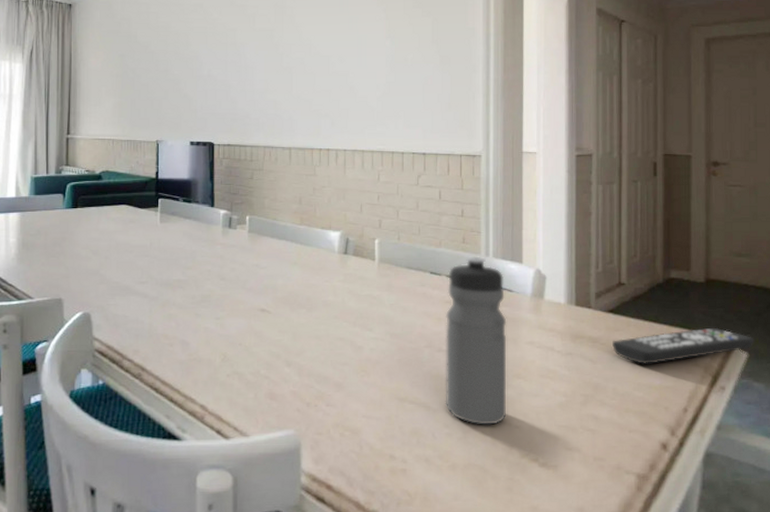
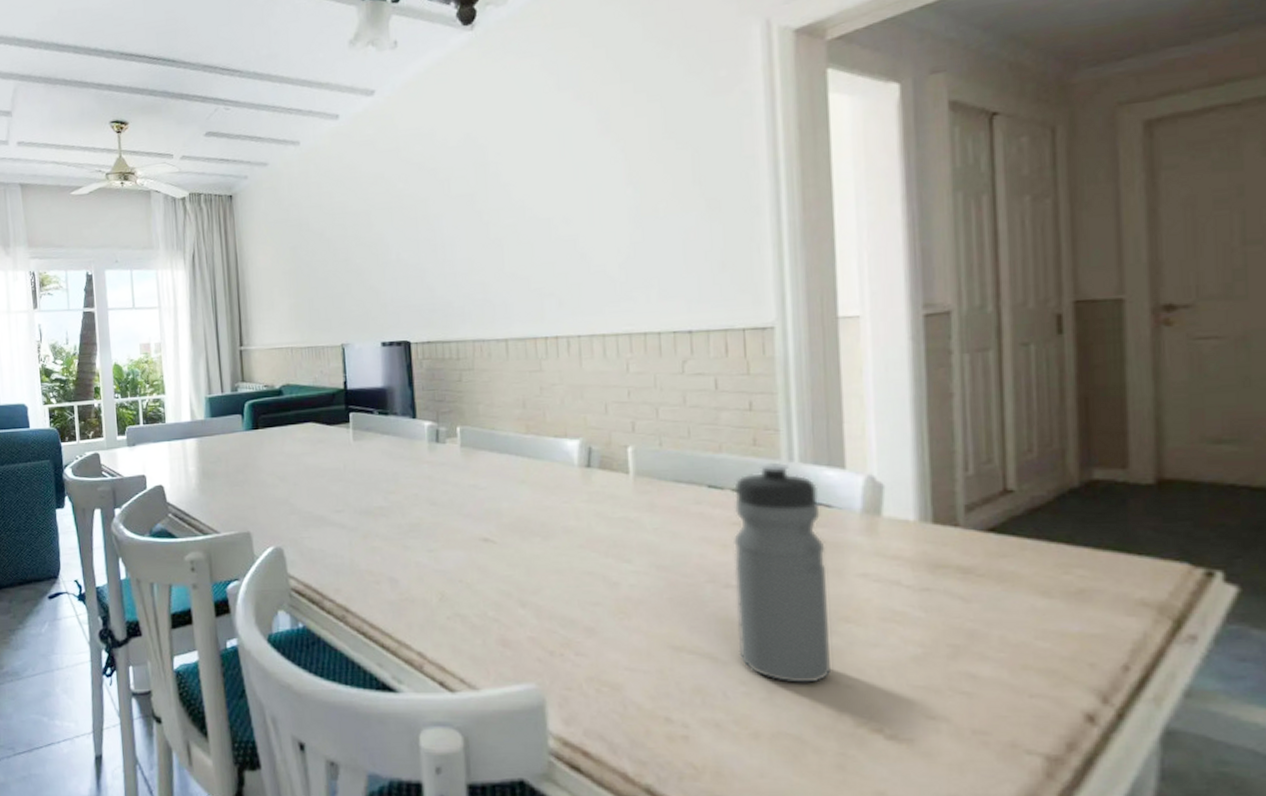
remote control: present [612,327,754,364] -> none [996,549,1251,603]

